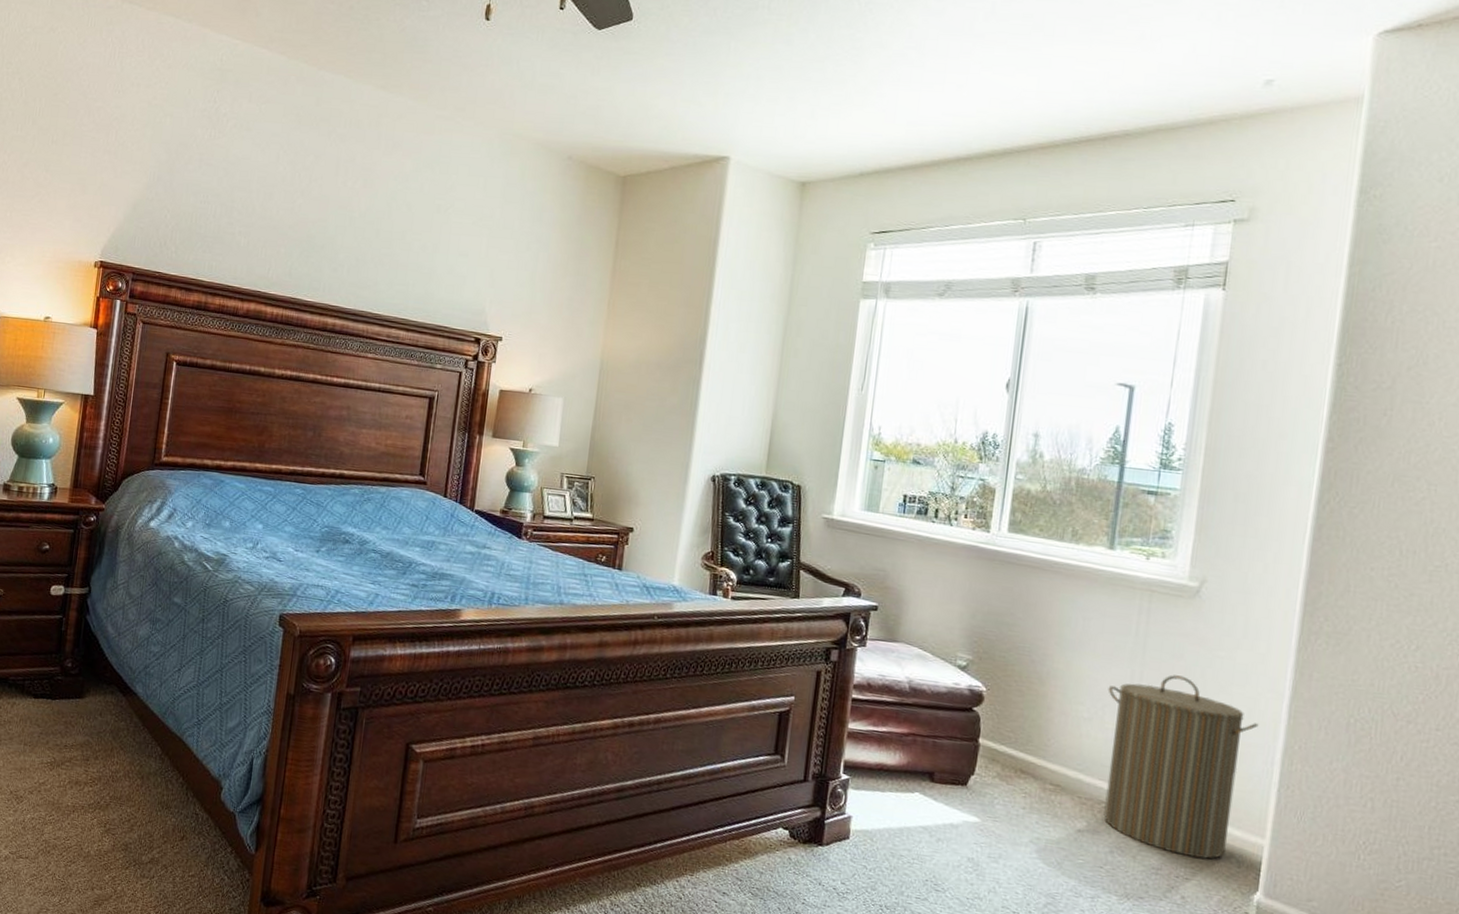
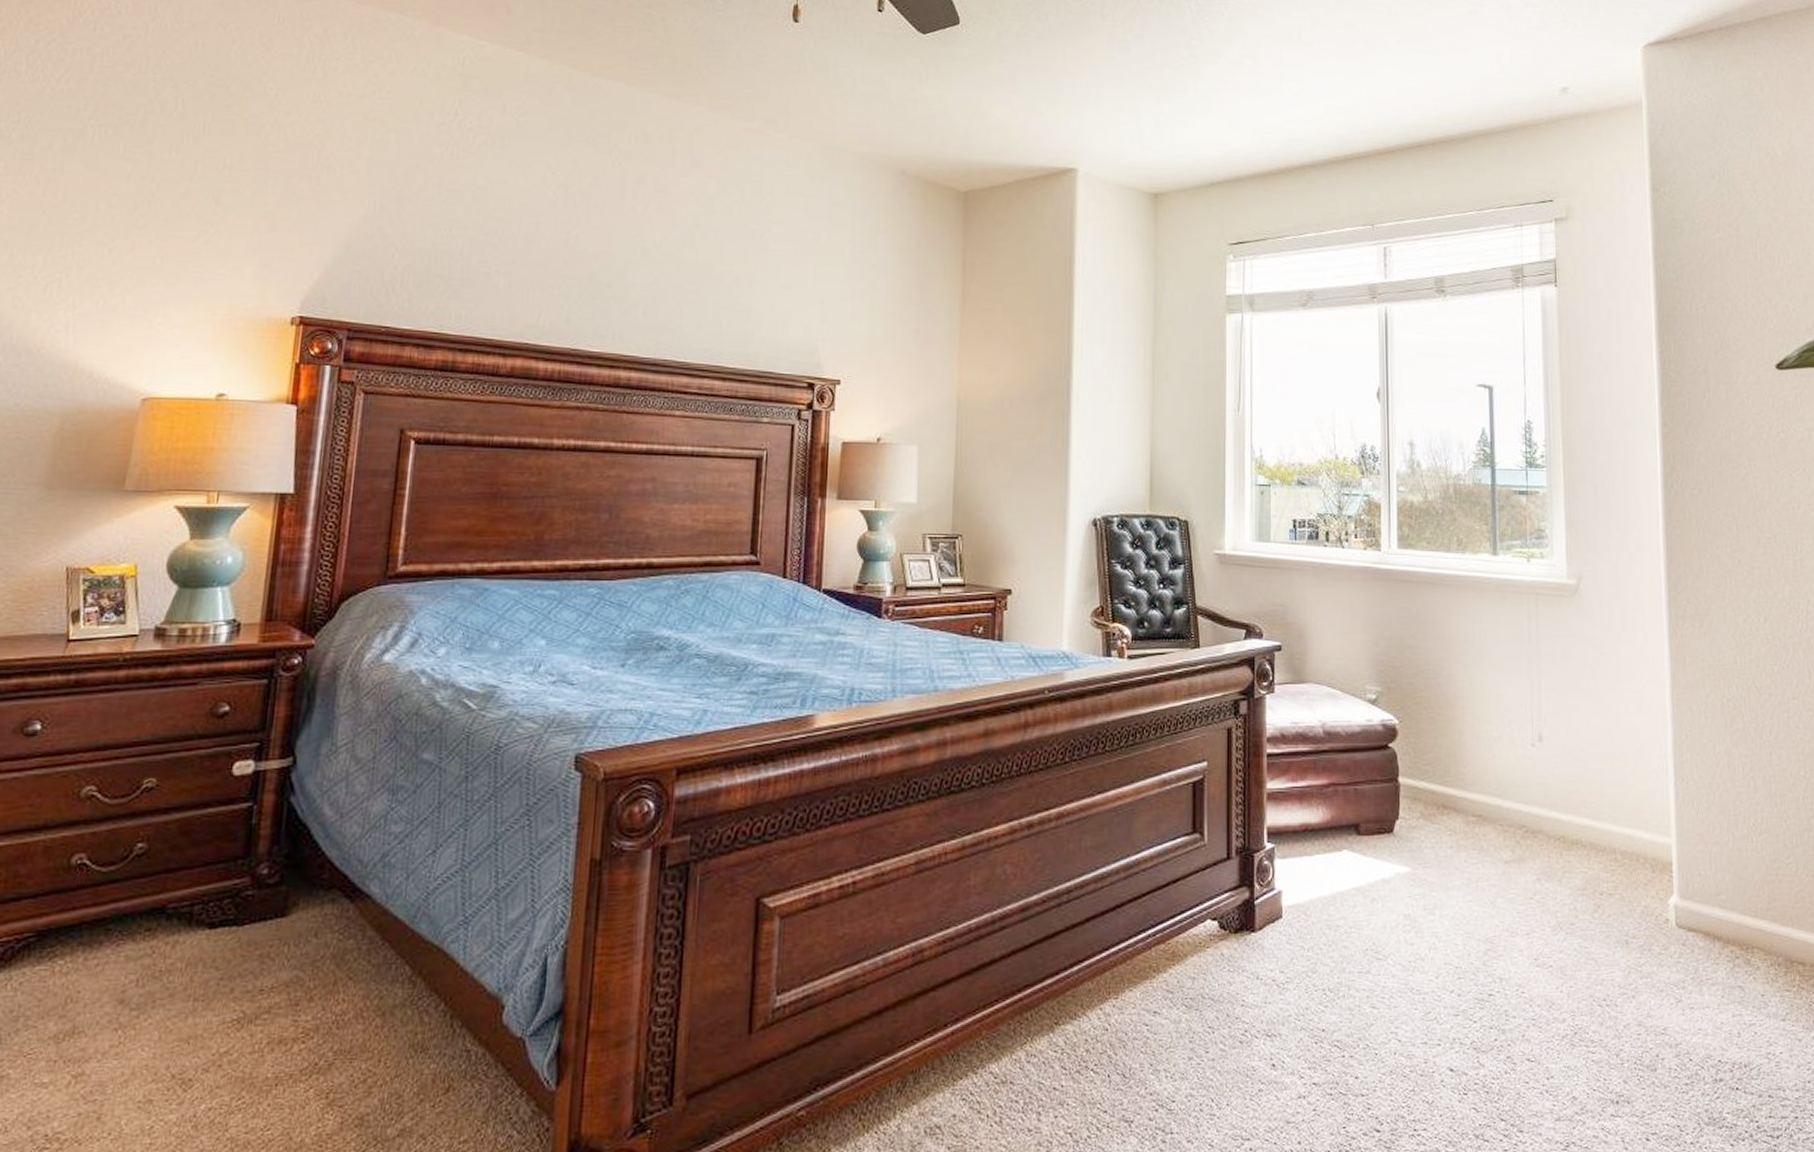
laundry hamper: present [1103,675,1259,859] -> none [1511,678,1649,871]

